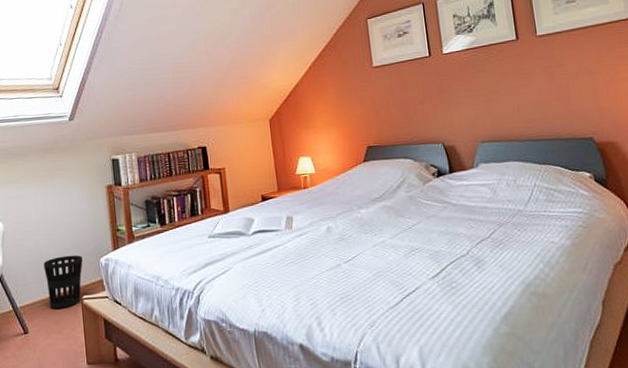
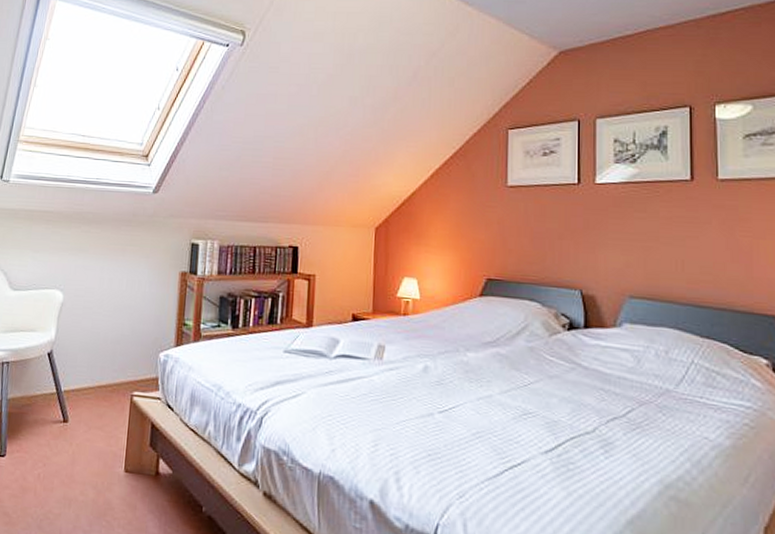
wastebasket: present [43,255,83,309] -> none [95,342,141,402]

